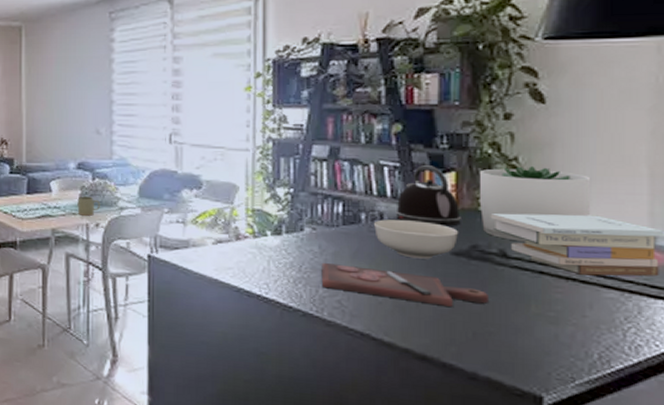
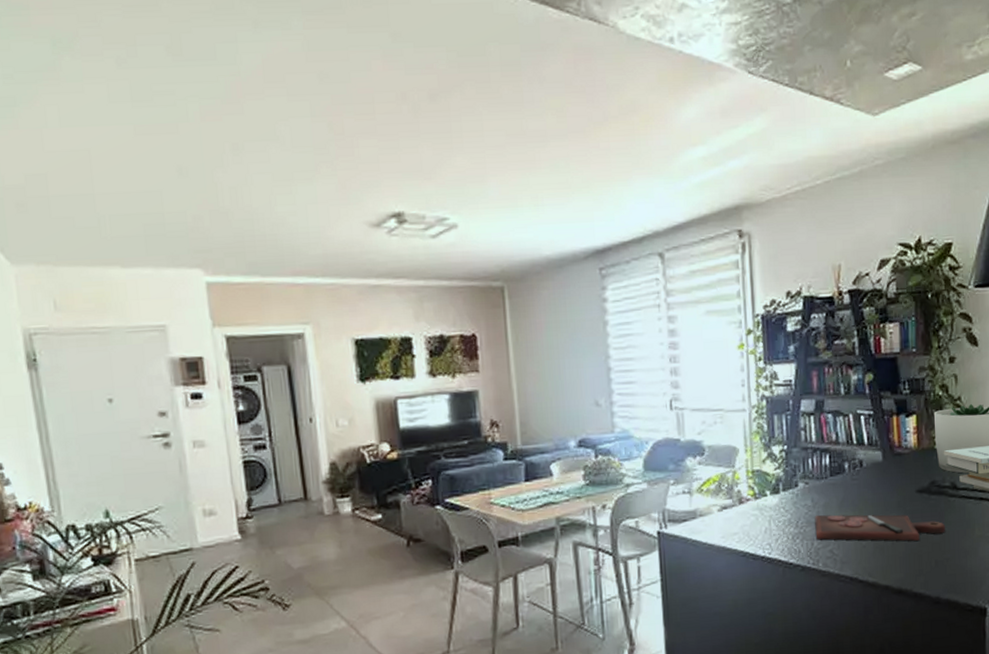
mug: present [77,196,100,216] -> none [581,476,606,498]
bowl: present [374,219,458,259] -> none [856,464,920,501]
kettle: present [396,164,461,226] -> none [872,410,922,467]

